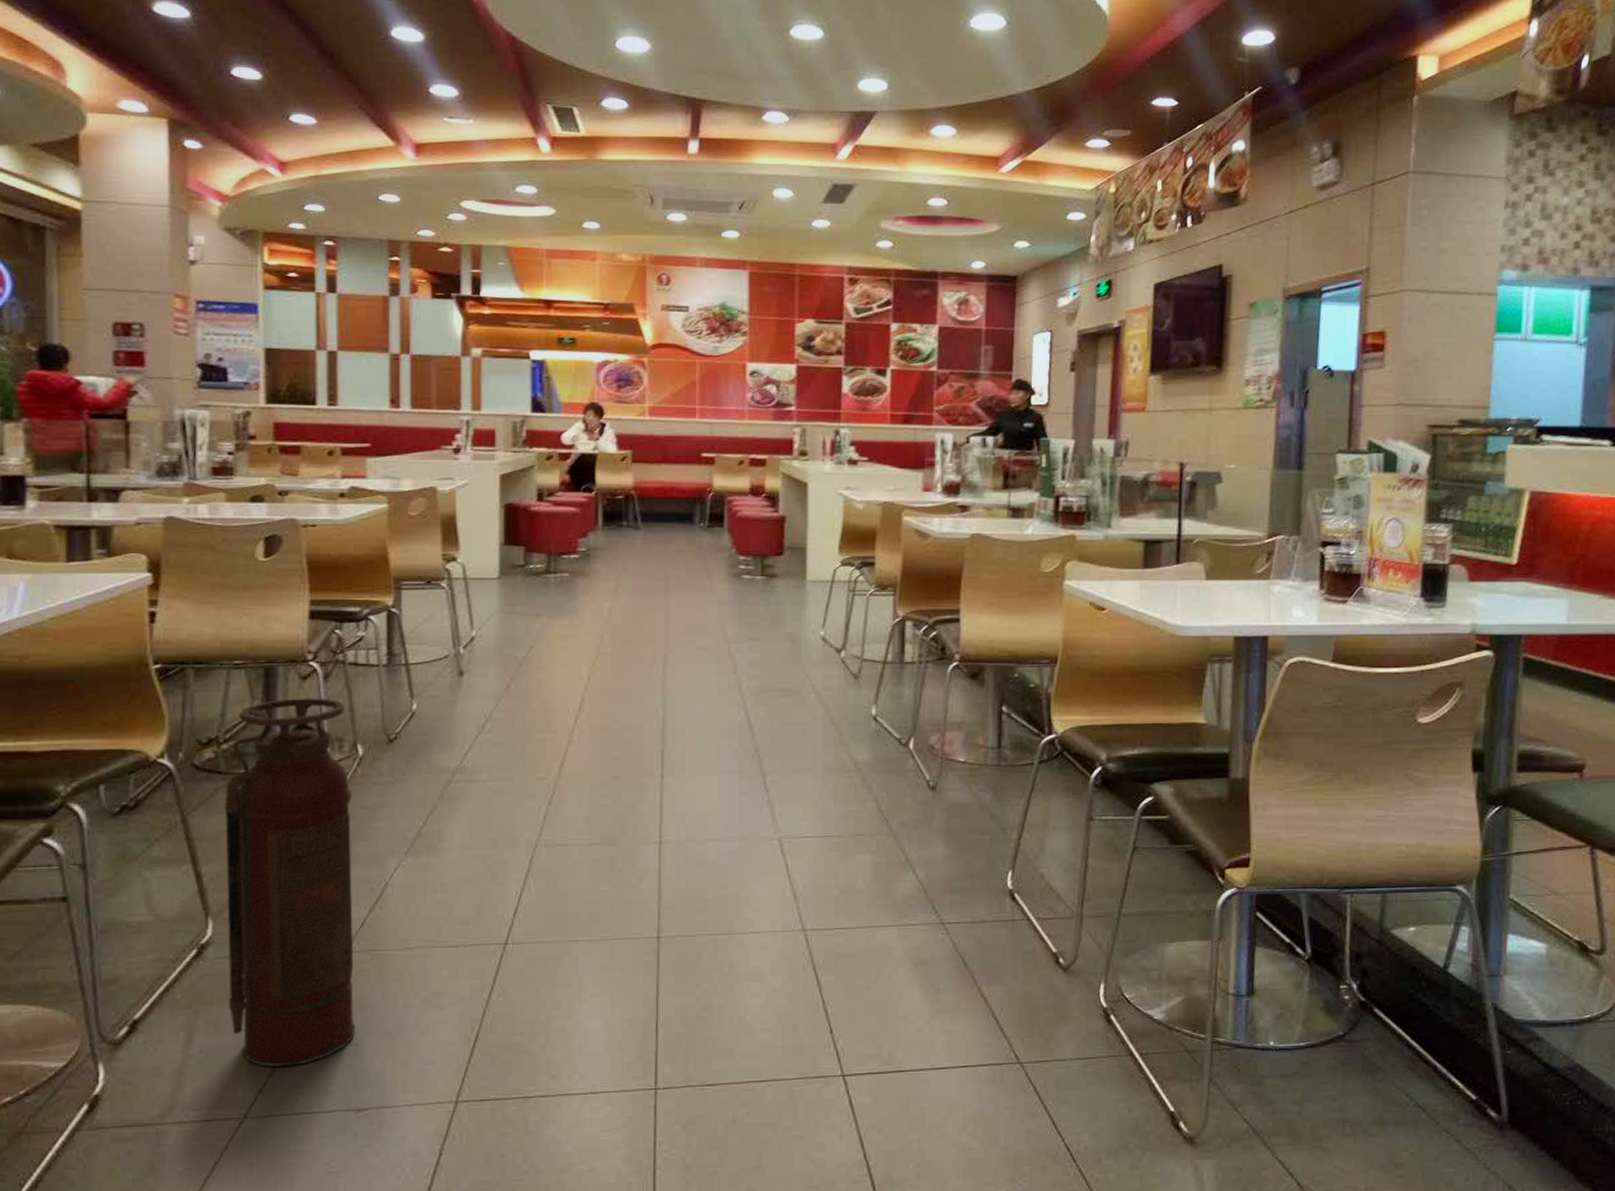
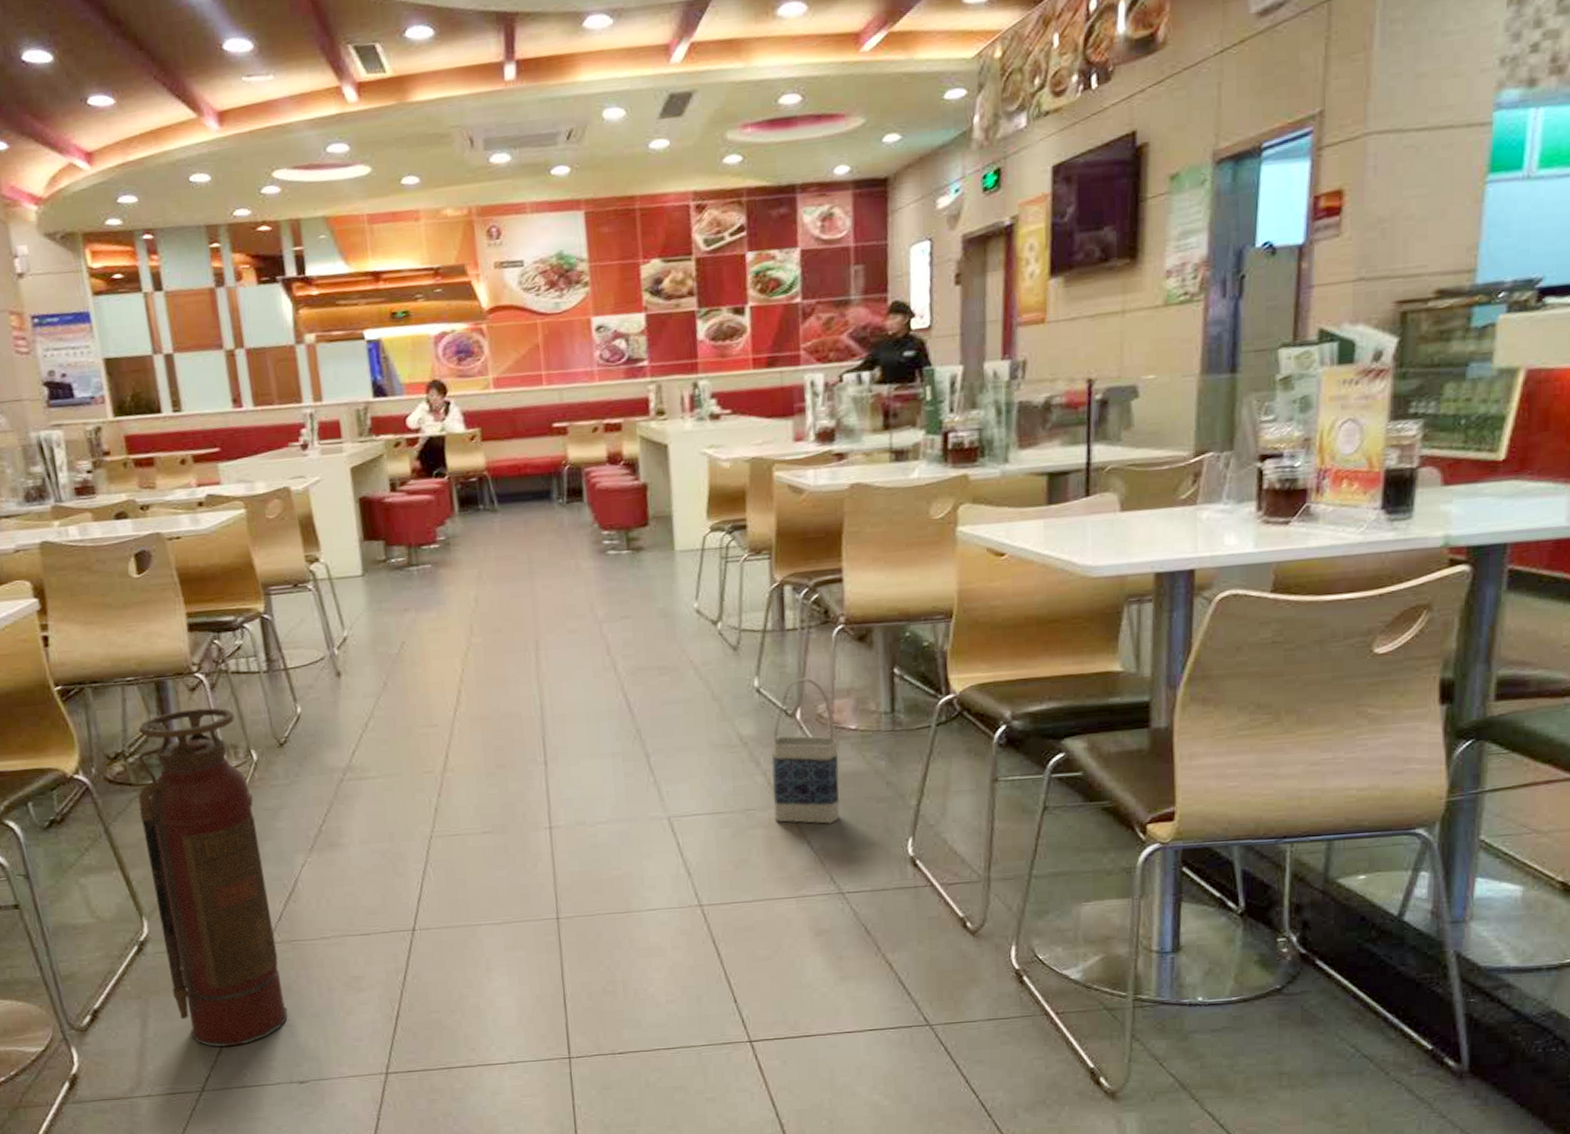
bag: none [882,709,947,853] -> present [771,677,840,824]

